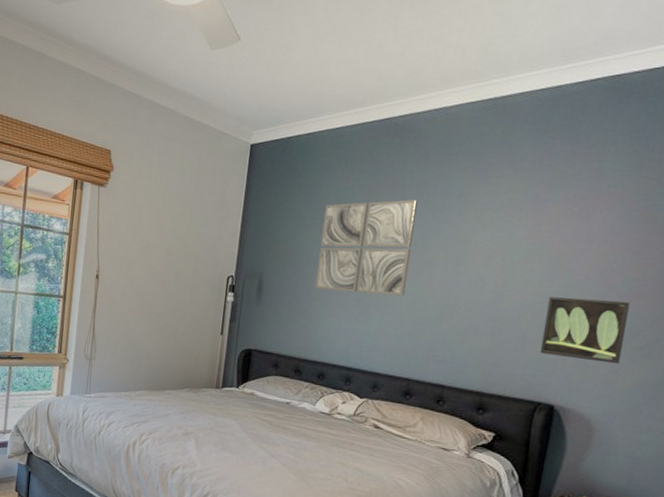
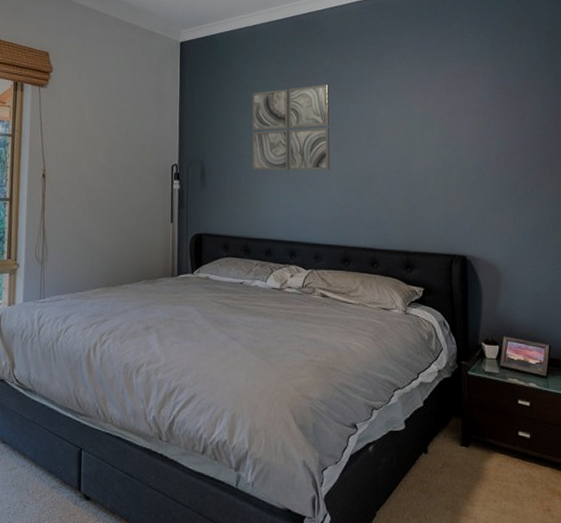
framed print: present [539,296,630,364] -> none [445,159,509,213]

